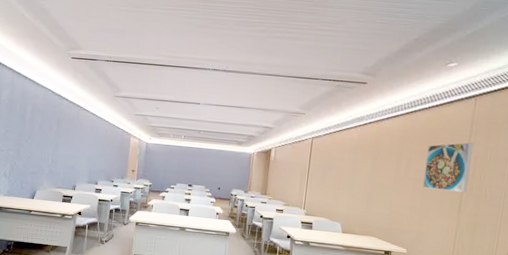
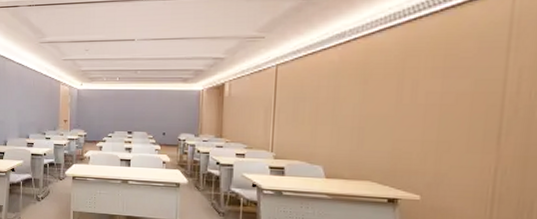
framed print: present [423,142,474,193] -> none [439,49,516,117]

